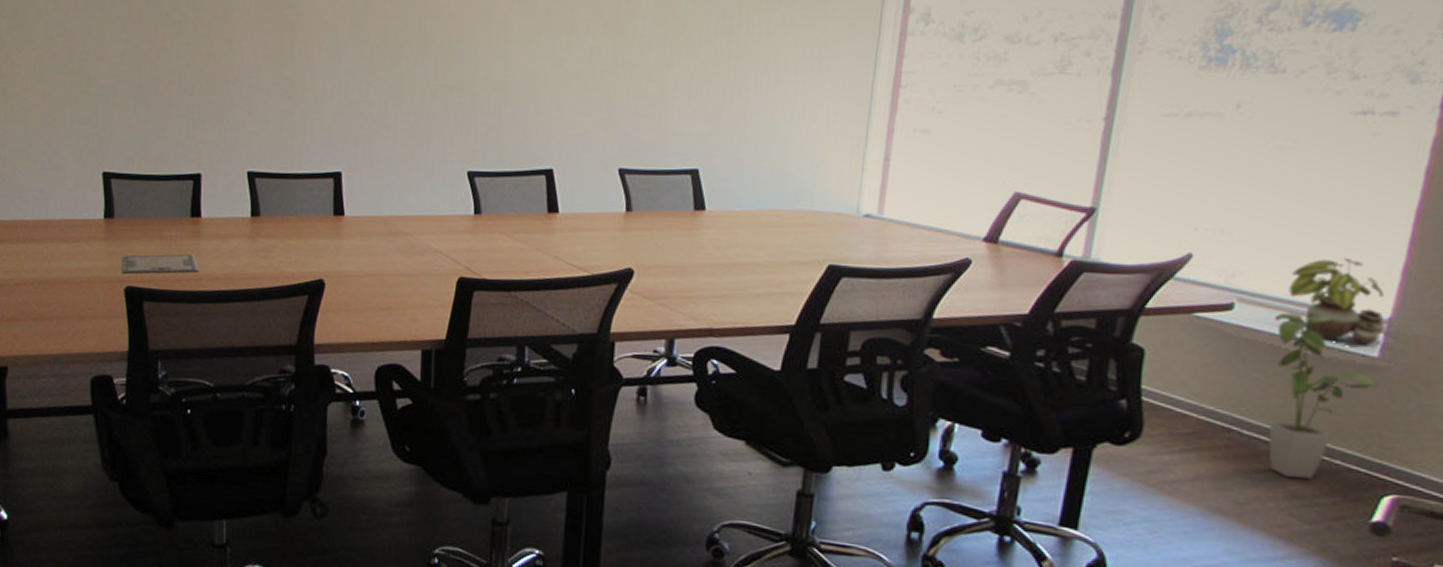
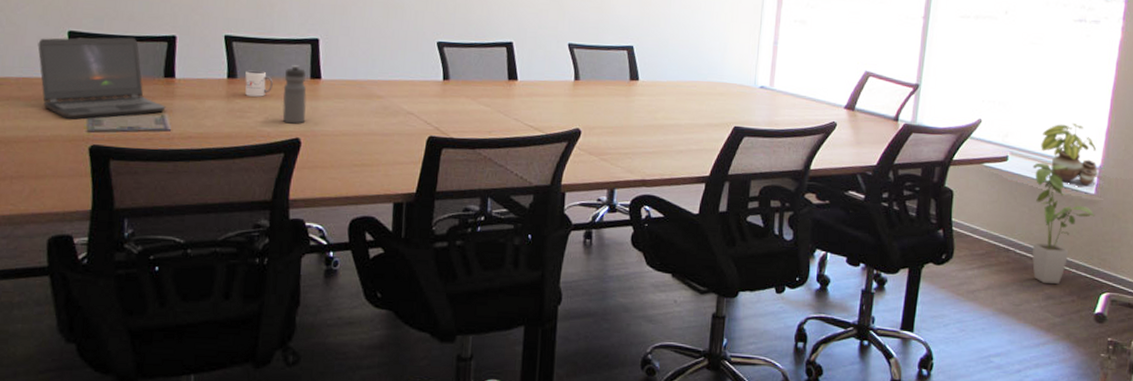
laptop computer: none [76,176,193,262] -> present [37,37,166,120]
mug: none [268,207,296,237] -> present [244,70,273,98]
water bottle: none [305,201,330,265] -> present [282,65,307,124]

